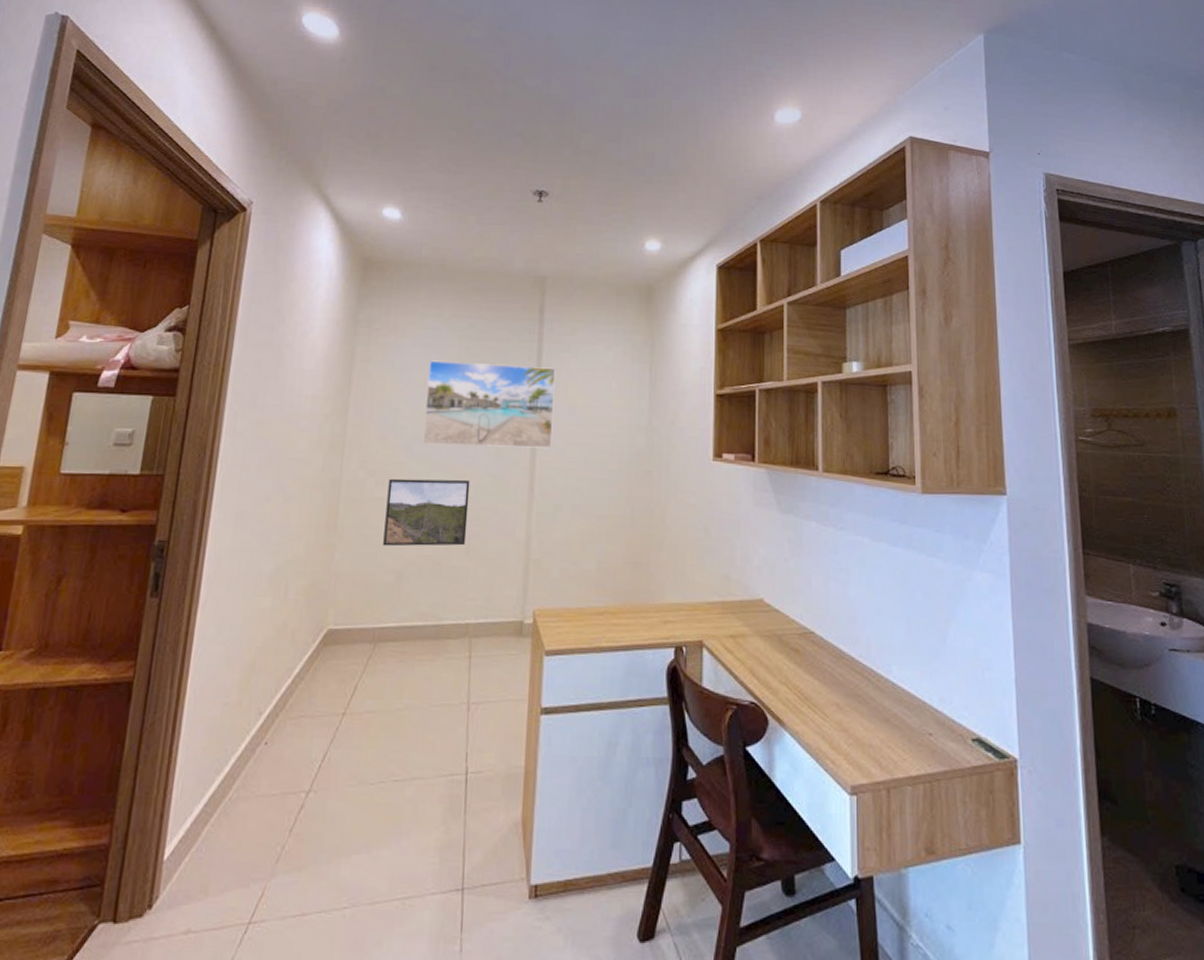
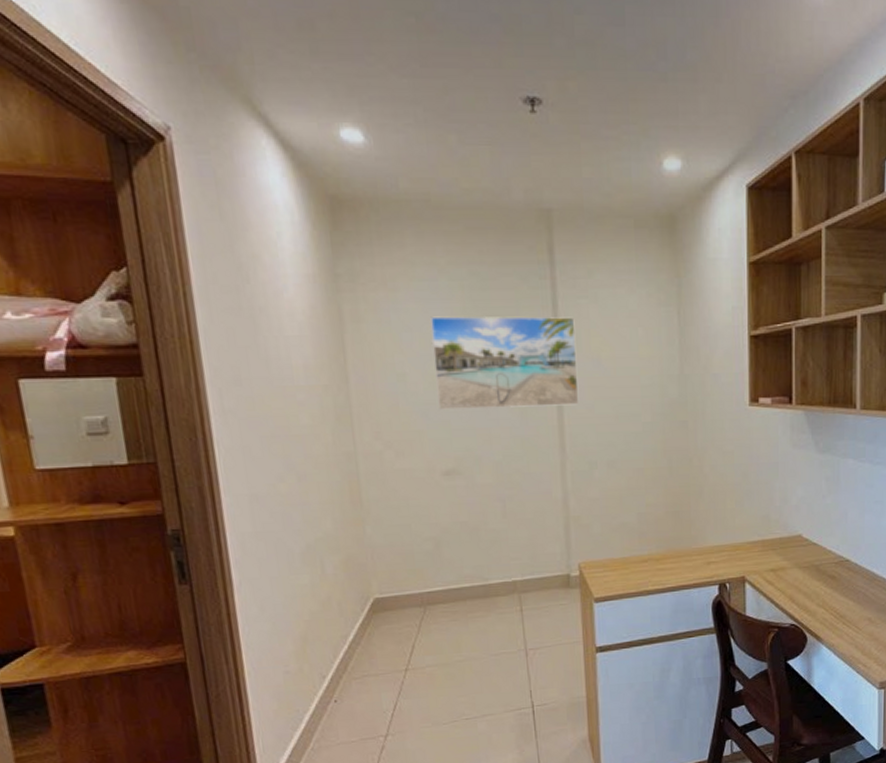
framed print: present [383,478,470,547] -> none [409,443,502,516]

